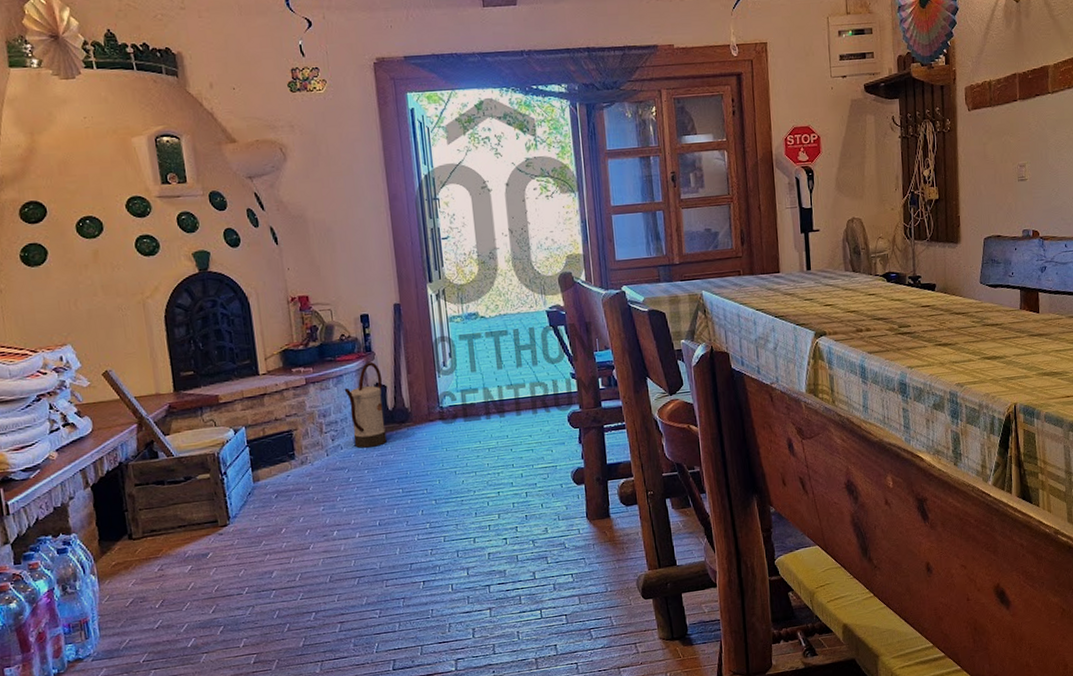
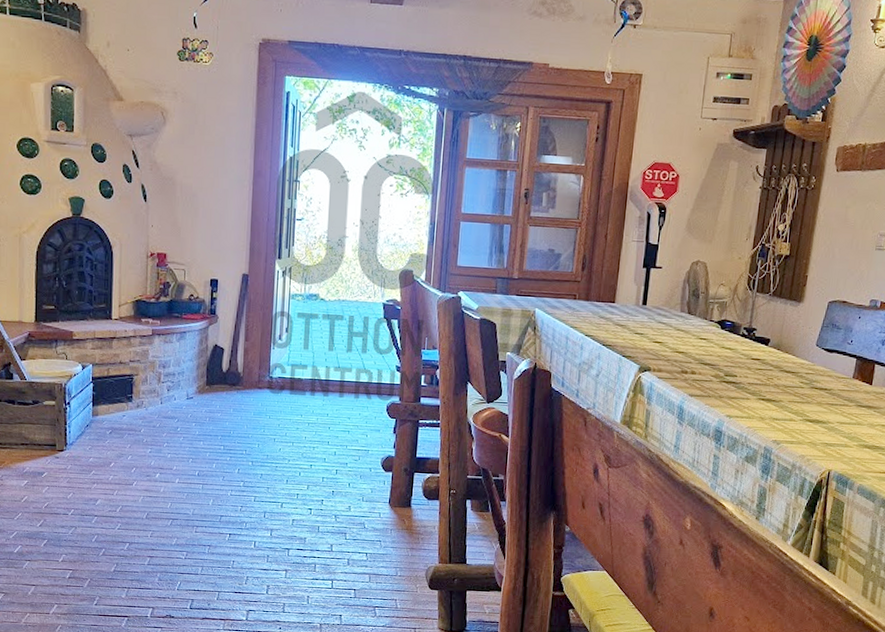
watering can: present [344,362,387,448] -> none [185,324,222,403]

